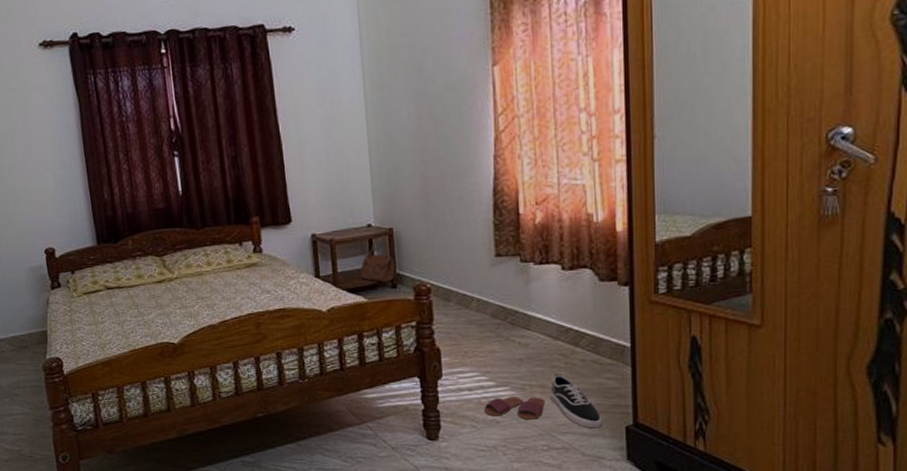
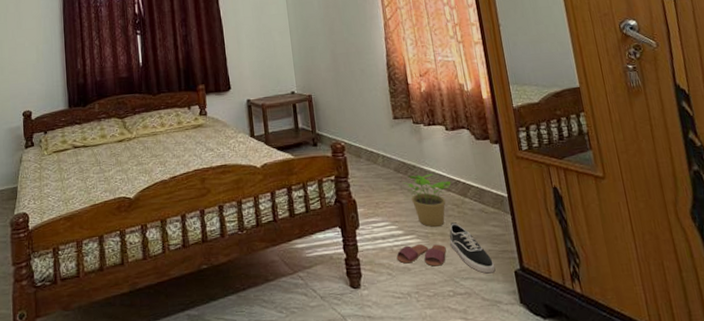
handbag: present [360,233,395,283] -> none [287,99,315,142]
potted plant: none [500,319,561,380] -> present [403,173,452,228]

